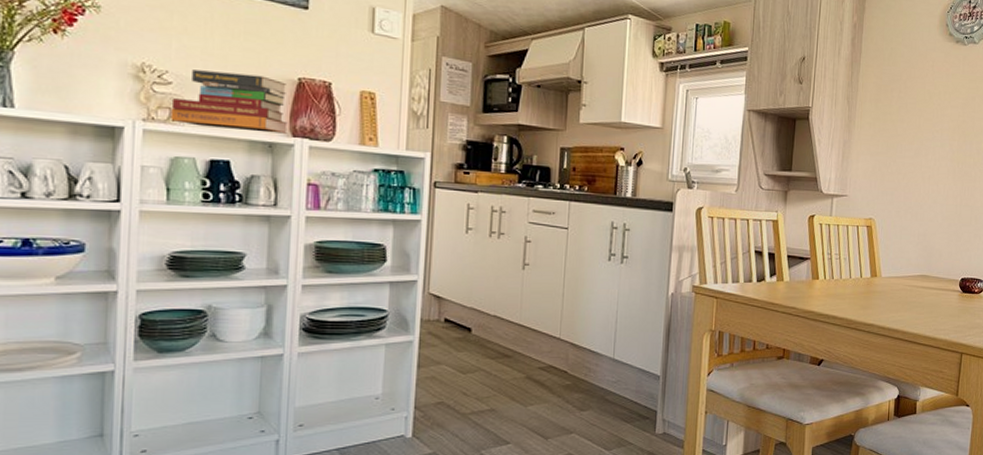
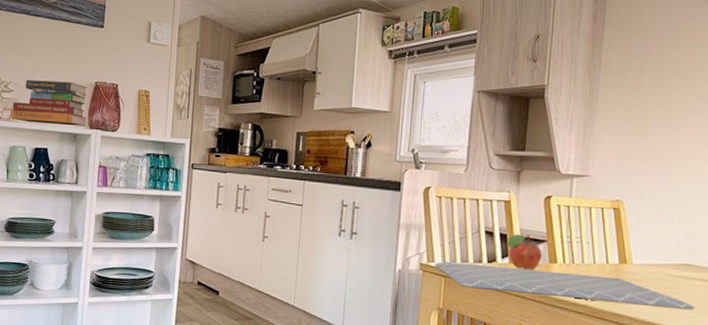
placemat: none [706,282,929,316] -> present [434,261,695,310]
fruit: none [775,253,806,288] -> present [507,234,542,271]

